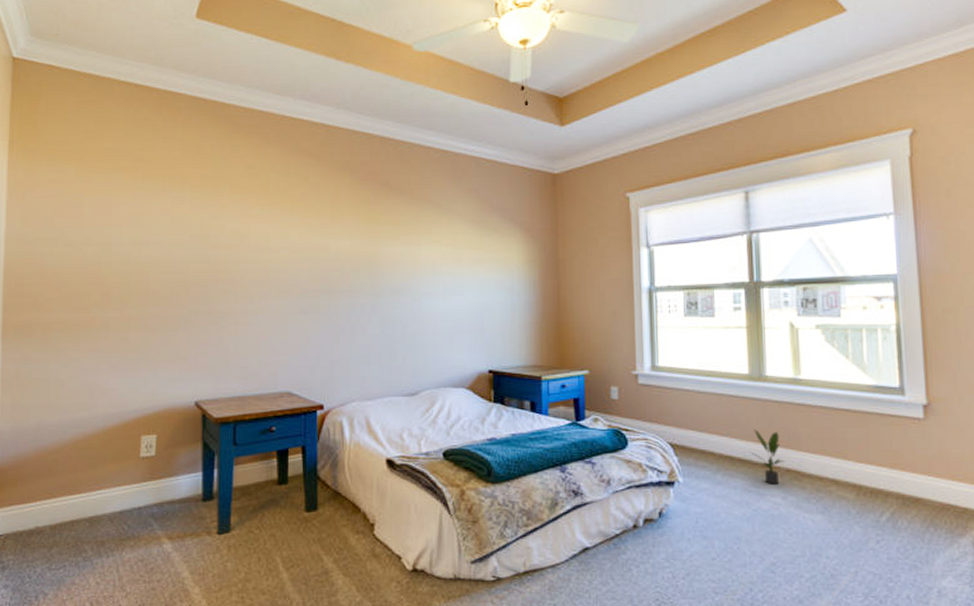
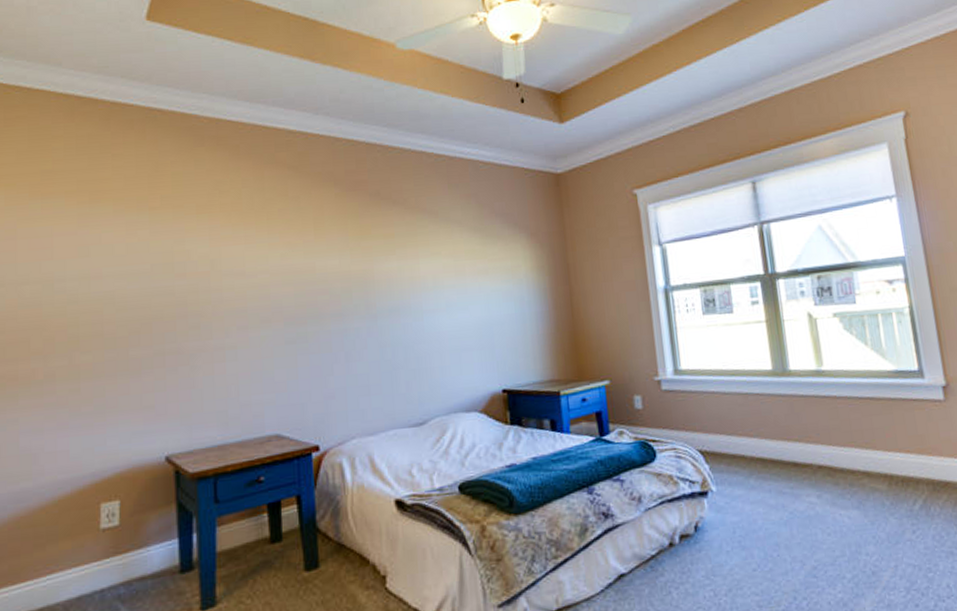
potted plant: present [751,429,785,484] -> none [782,427,816,484]

